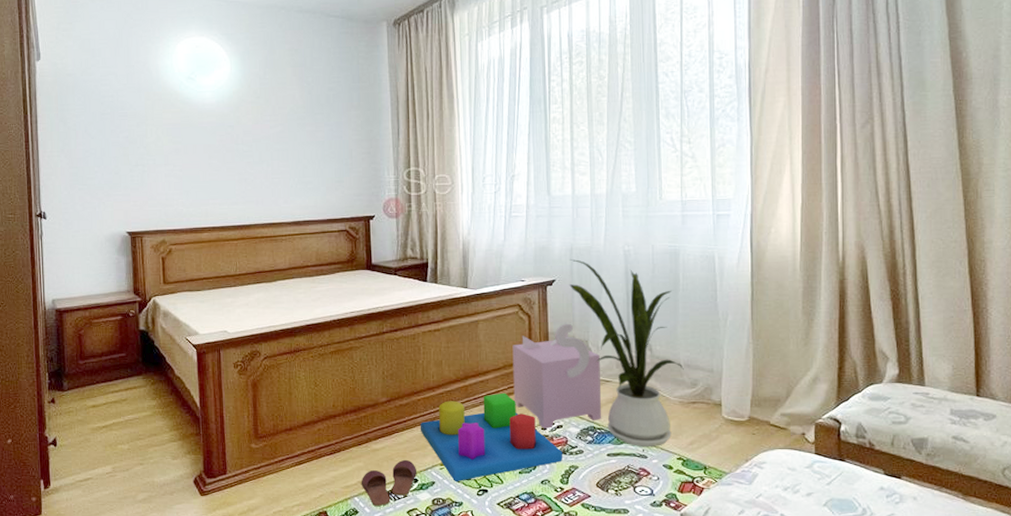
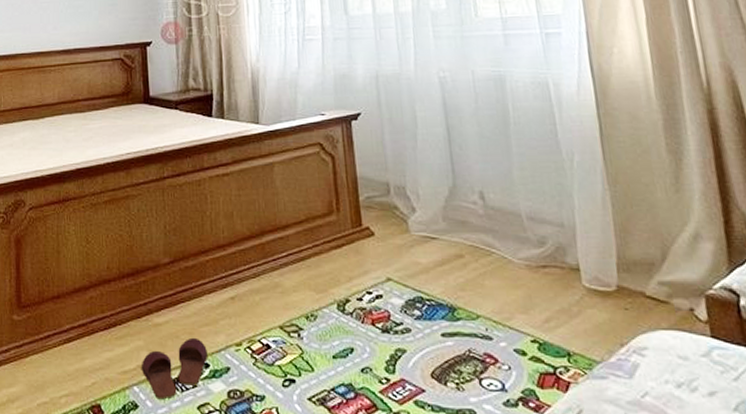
toy blocks: present [420,393,562,481] -> none [209,252,386,368]
toy box: present [512,323,602,429] -> none [315,165,431,299]
house plant: present [569,259,684,448] -> none [376,88,527,326]

